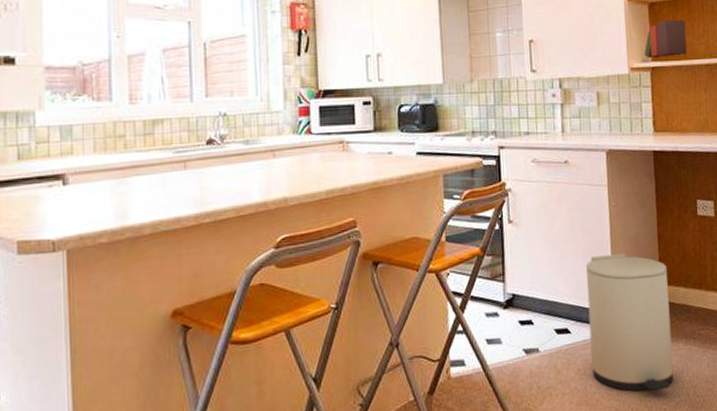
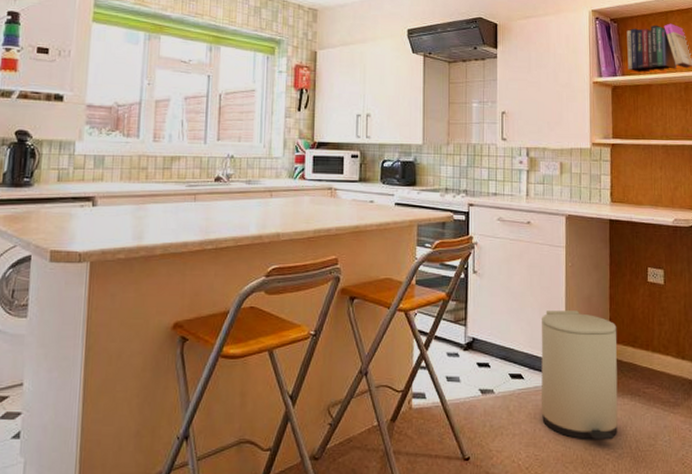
books: present [644,19,687,59] -> none [605,102,646,136]

